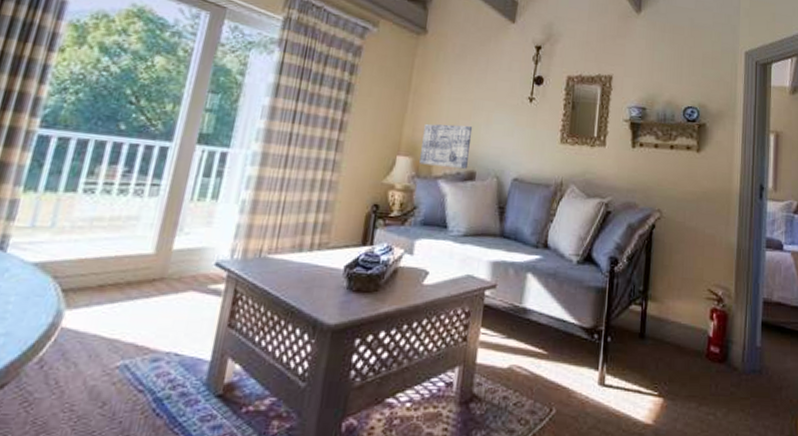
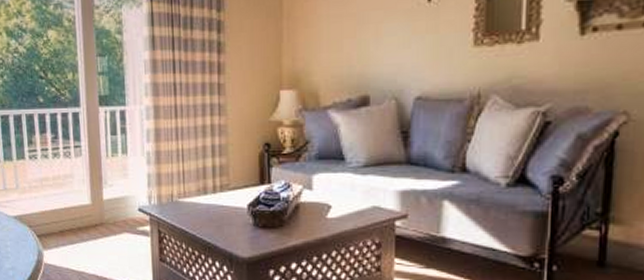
wall art: present [419,123,473,169] -> none [304,44,360,96]

